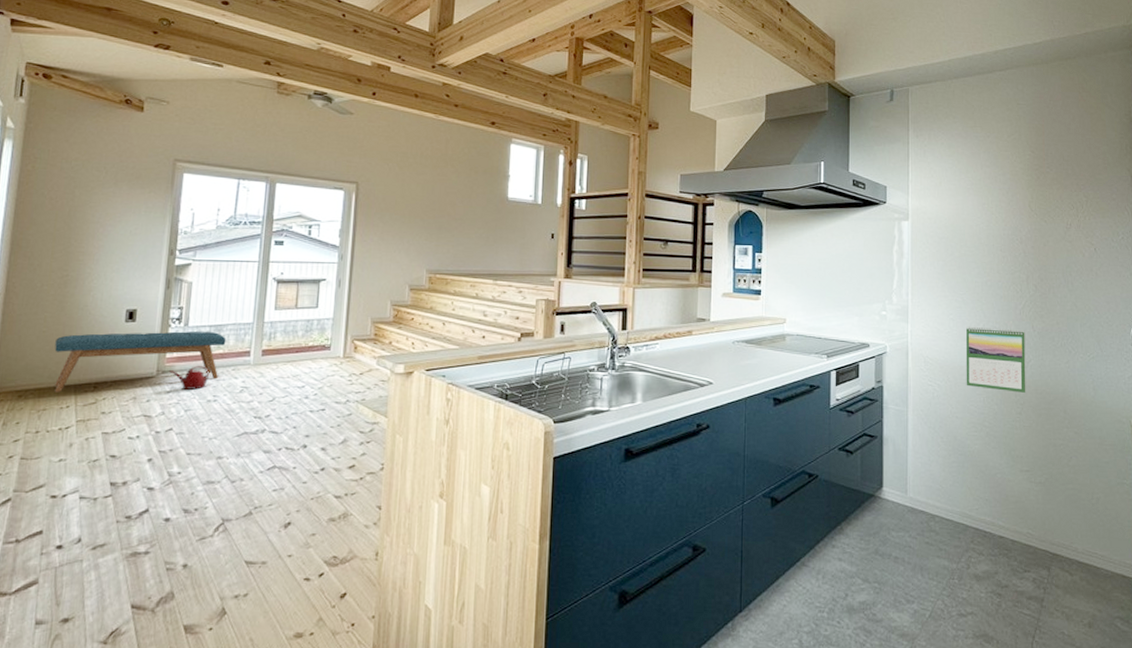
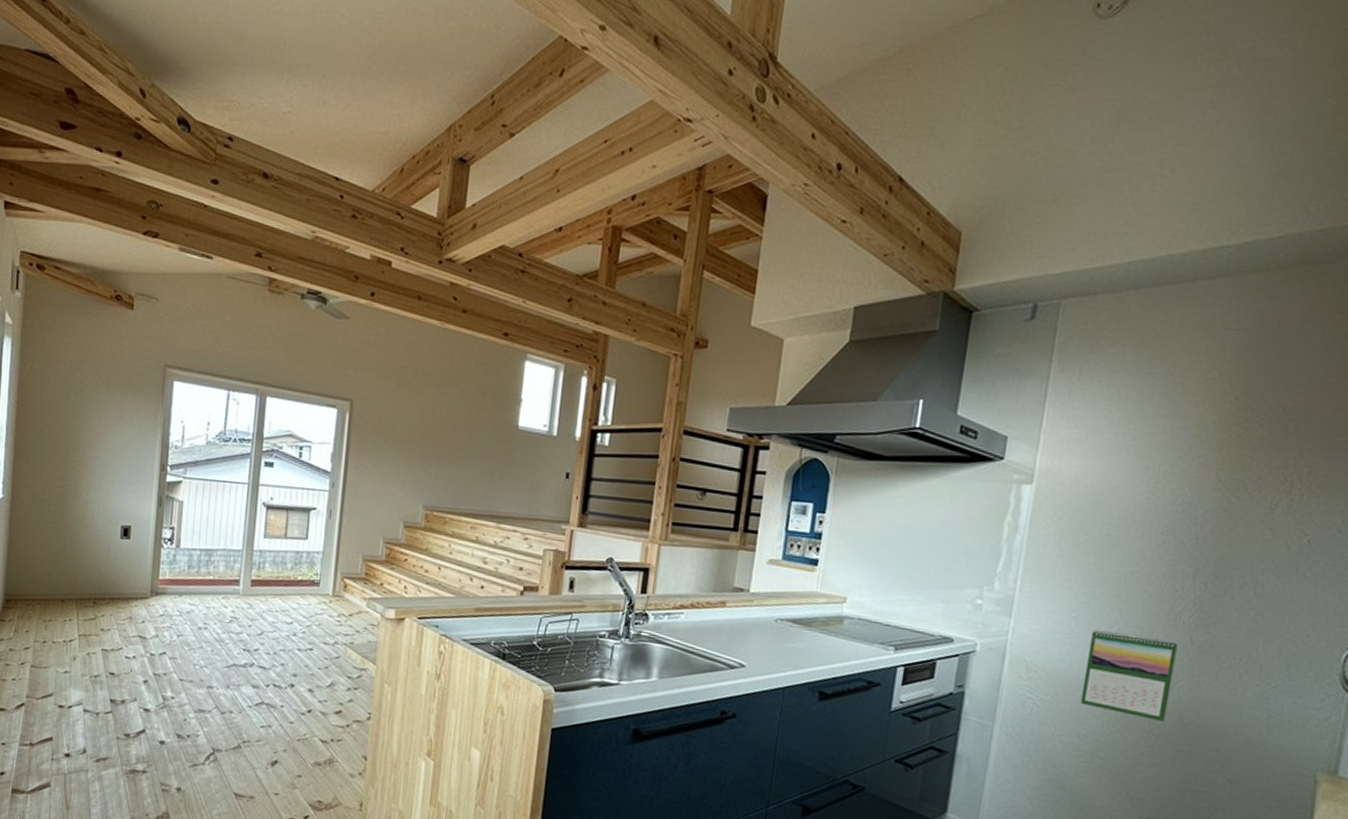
bench: present [54,331,226,392] -> none [57,547,216,607]
watering can: present [168,366,209,390] -> none [161,590,200,615]

